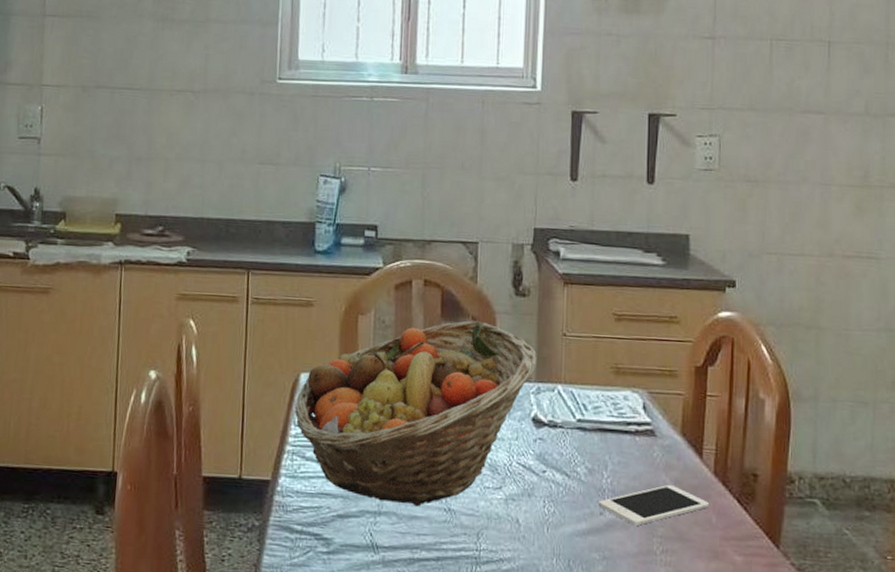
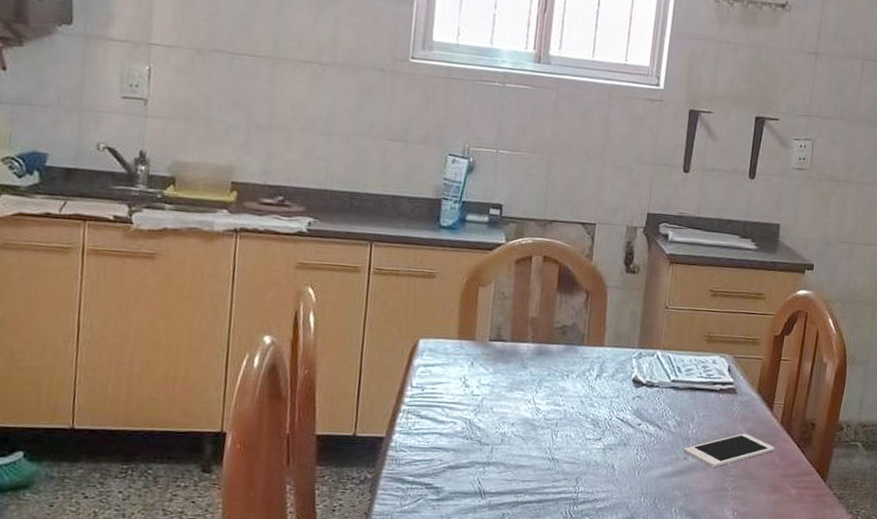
fruit basket: present [295,320,537,507] -> none [412,294,642,457]

